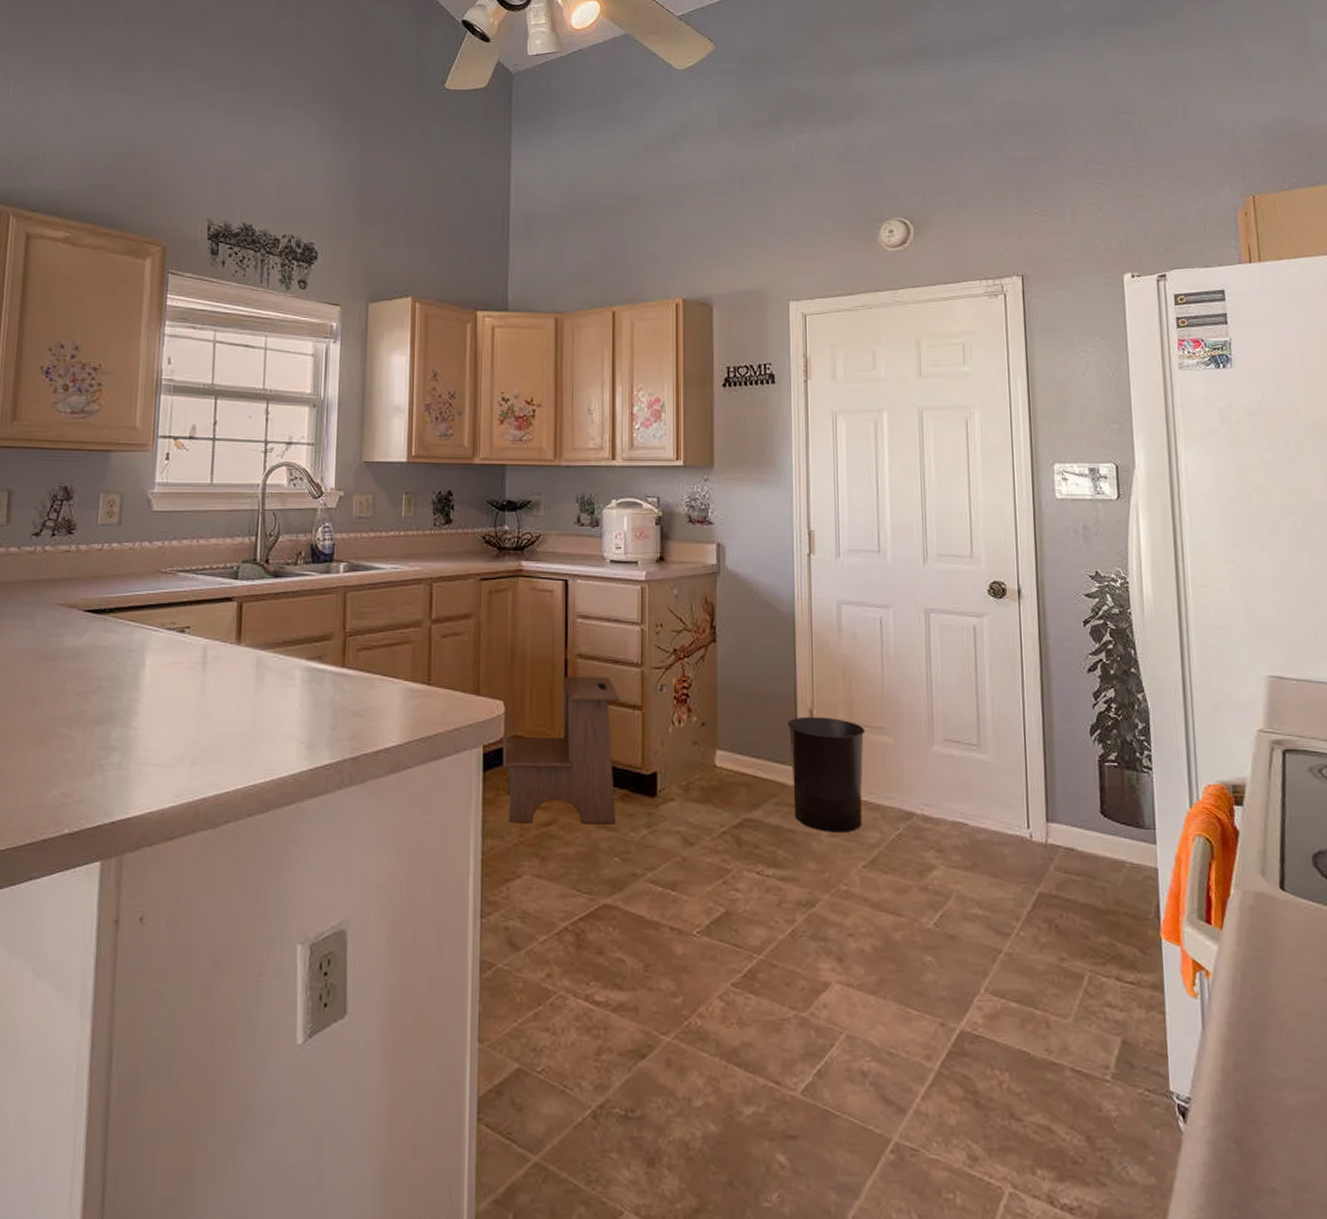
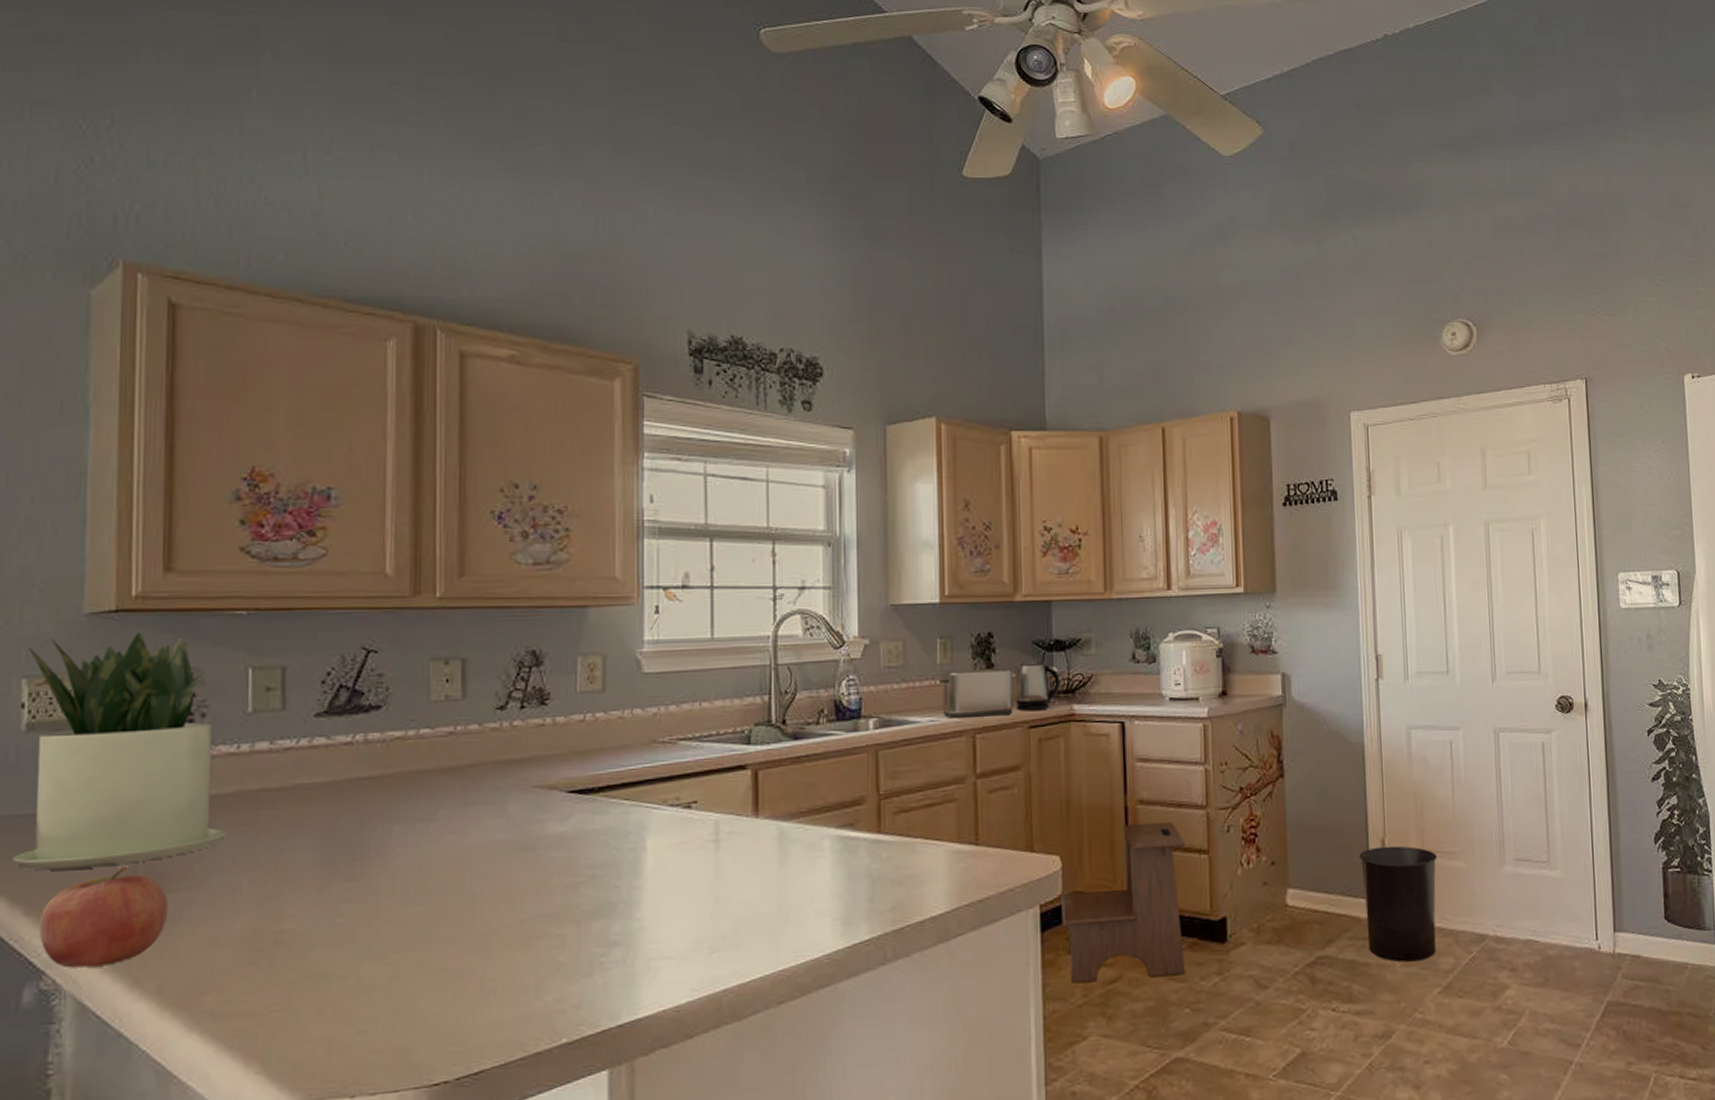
toaster: none [402,523,469,568] -> present [938,667,1014,719]
kettle: none [469,519,511,565] -> present [1013,661,1061,712]

